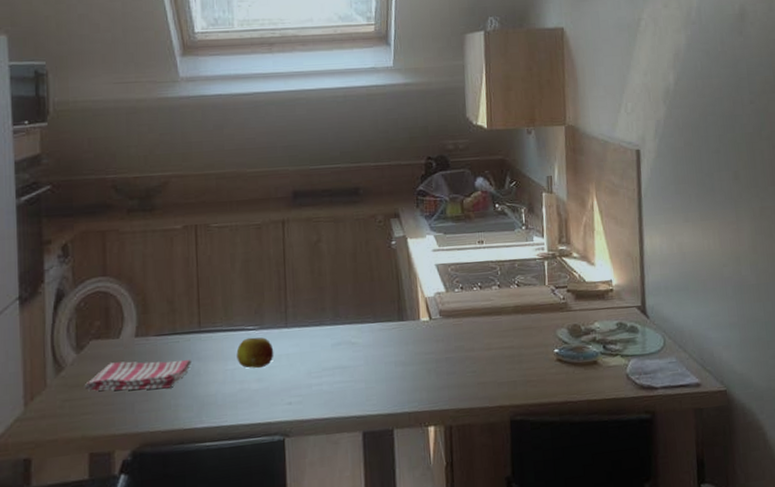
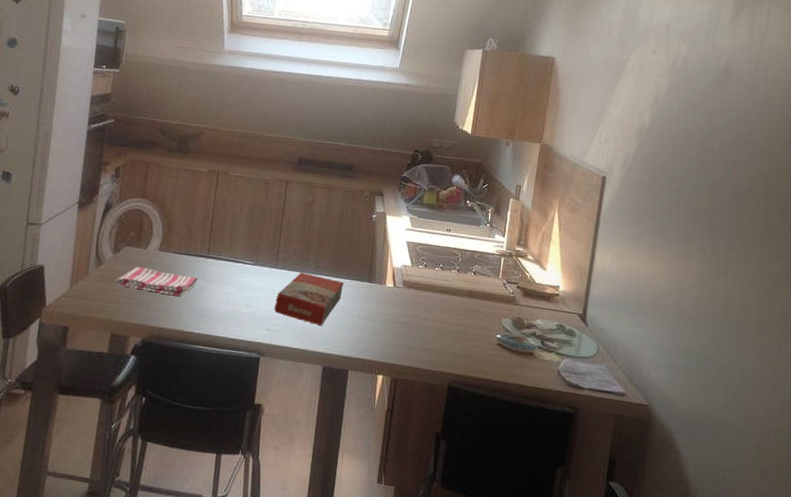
fruit: present [236,337,274,369] -> none [233,270,263,296]
macaroni box: none [292,325,372,385] -> present [273,272,344,325]

